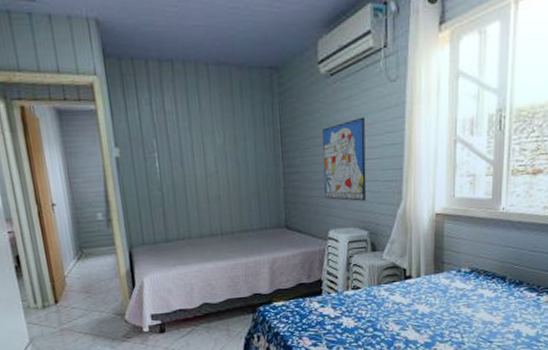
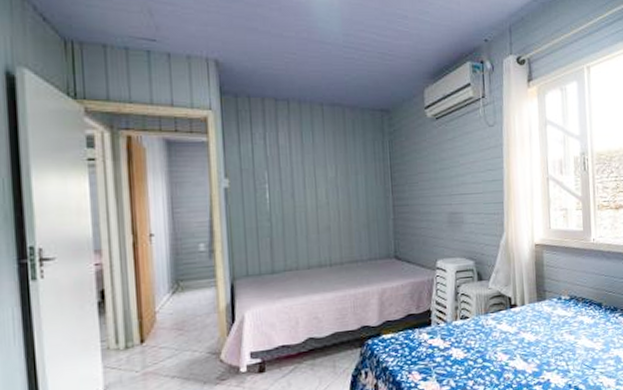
wall art: present [322,117,367,201] -> none [429,156,472,233]

